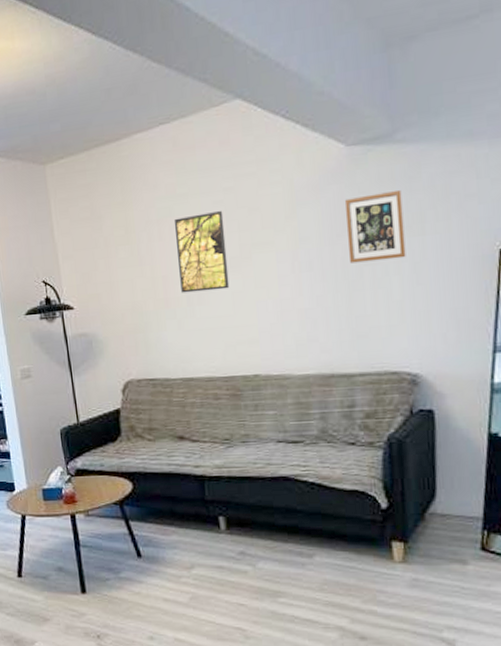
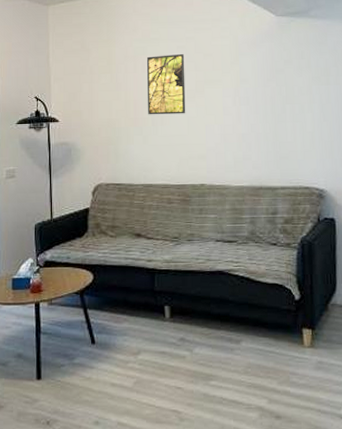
picture frame: present [344,190,406,264] -> none [273,51,316,102]

